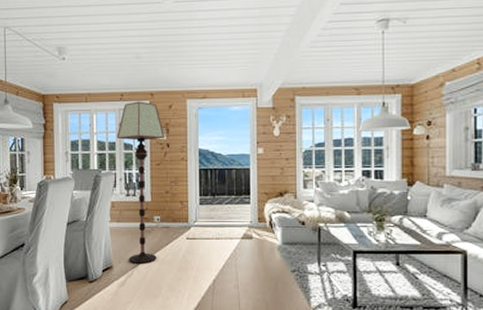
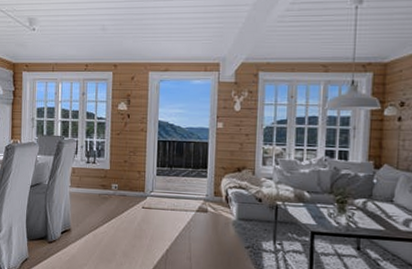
floor lamp: present [117,101,165,264] -> none [80,72,126,229]

